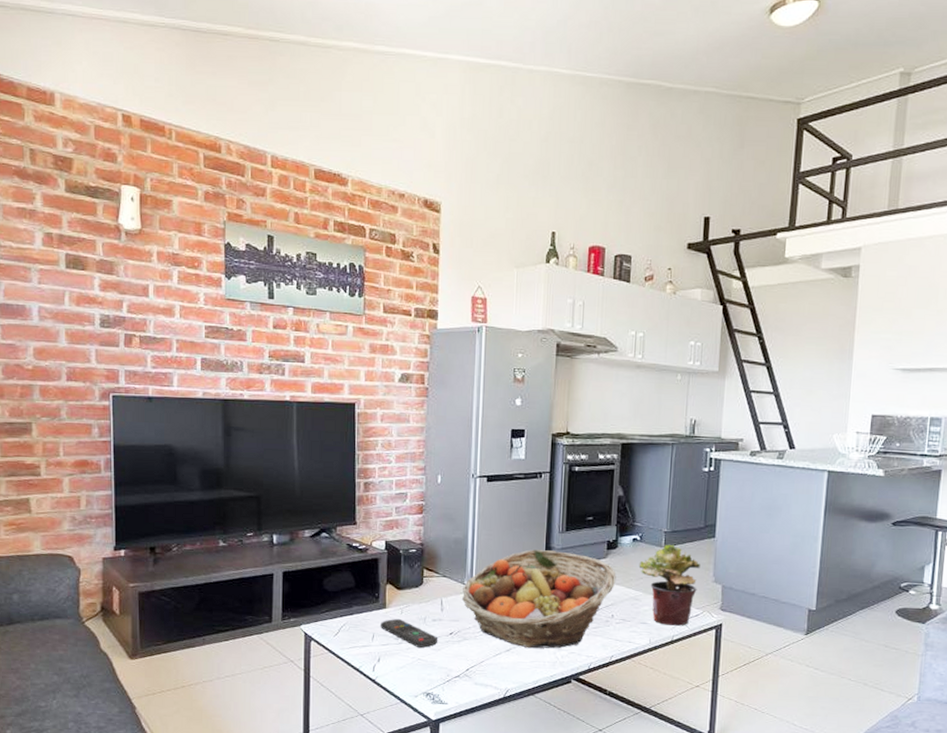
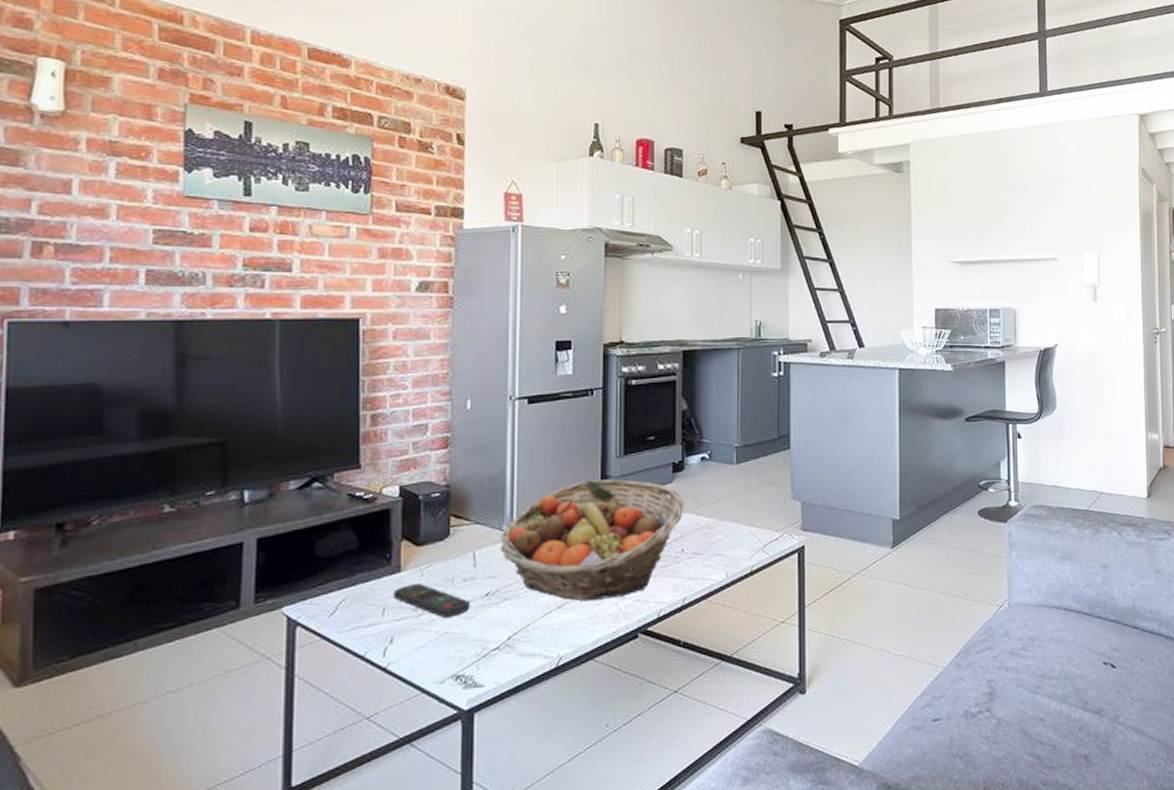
potted plant: present [638,544,700,626] -> none [709,460,776,554]

